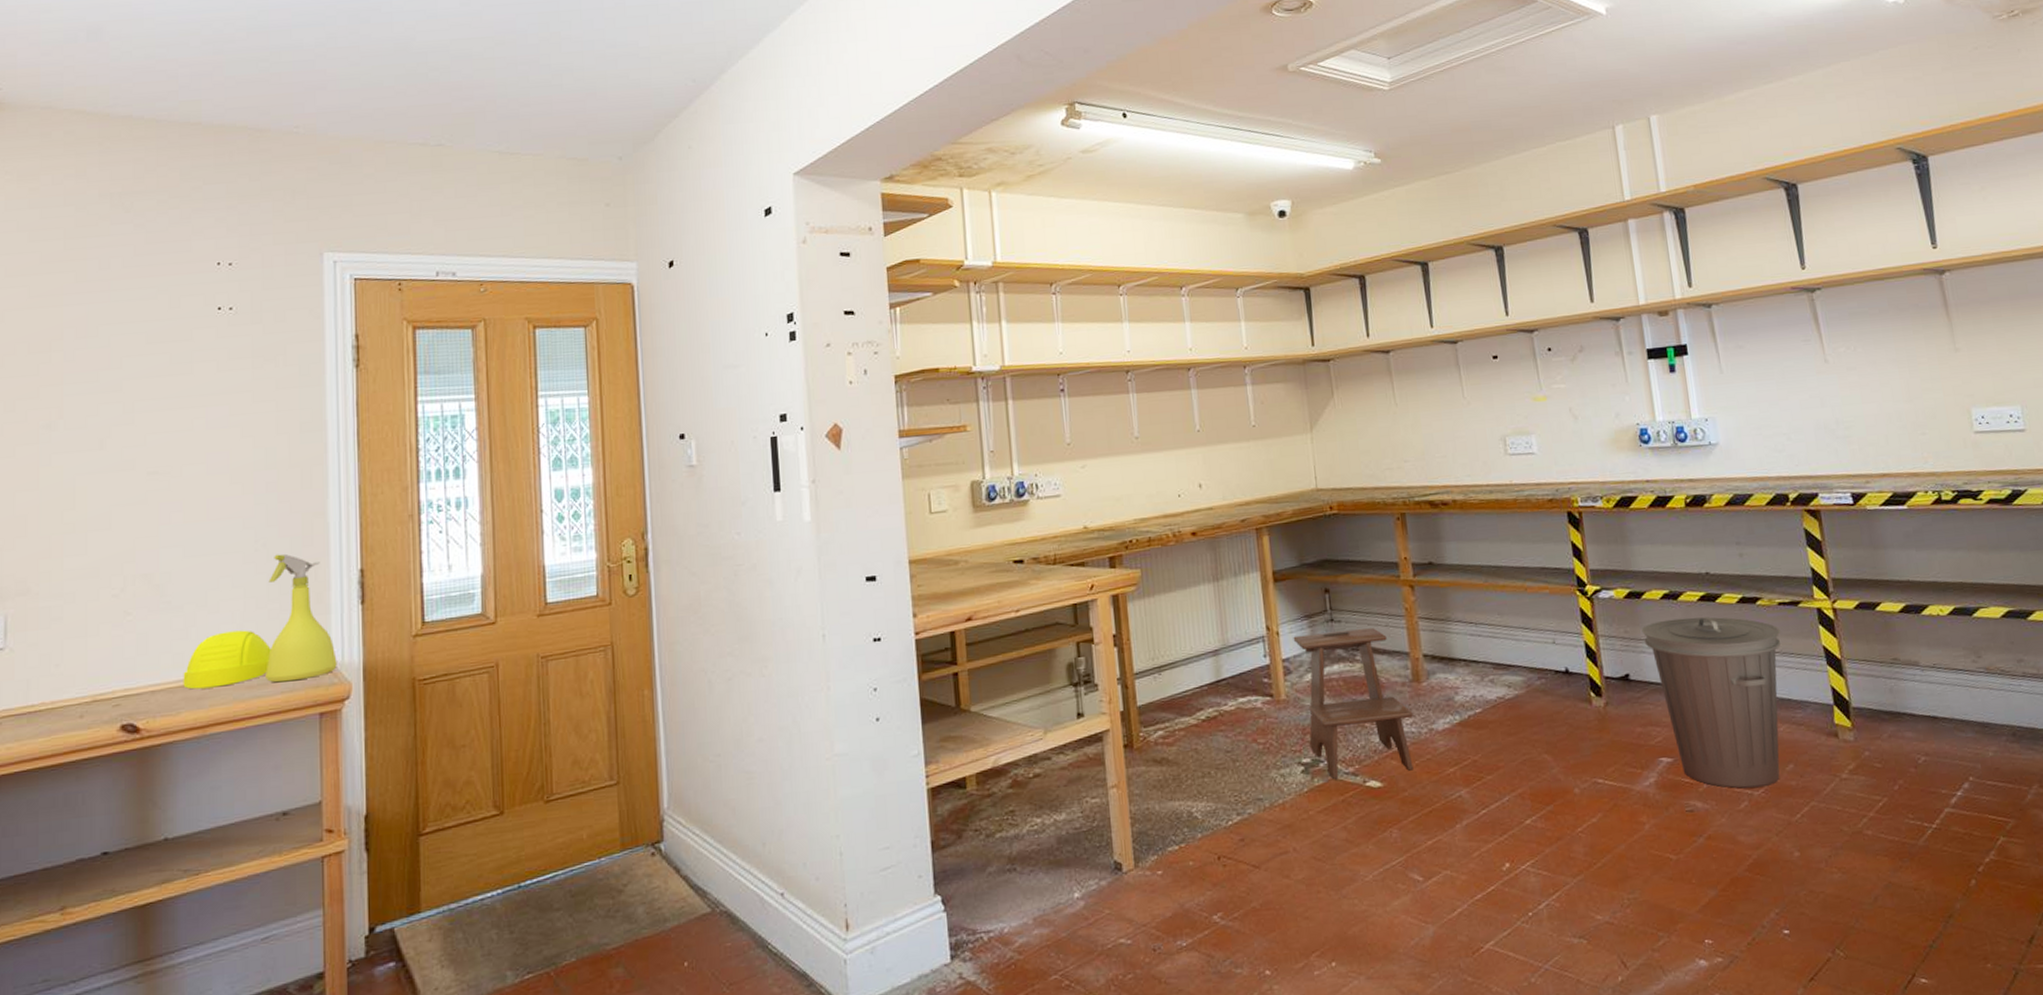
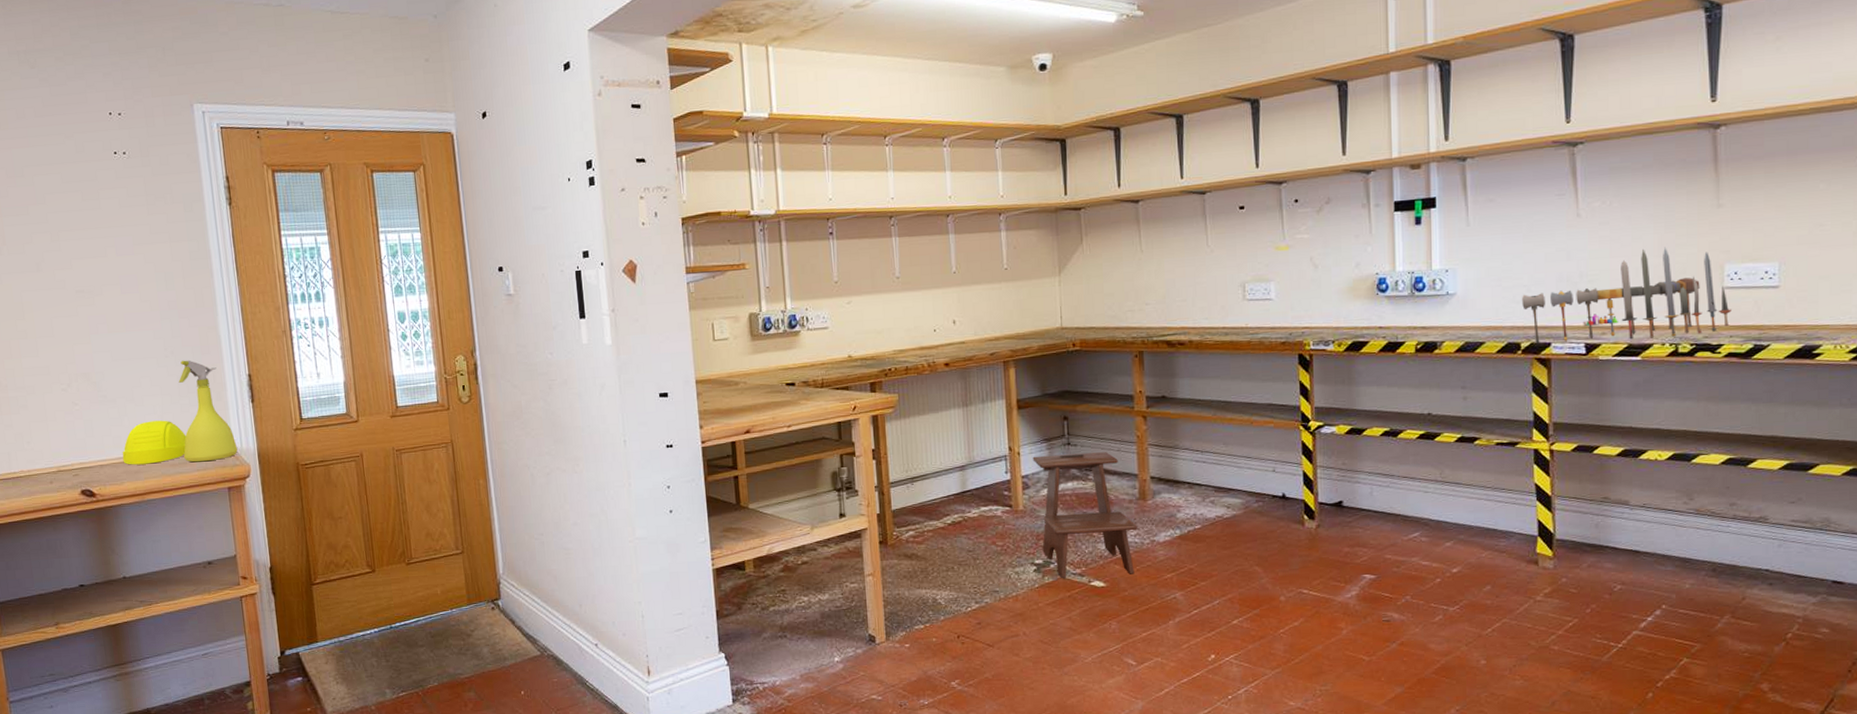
trash can: present [1641,617,1781,789] -> none [1359,453,1495,605]
tool set: none [1783,392,1985,495] -> present [1522,247,1731,344]

